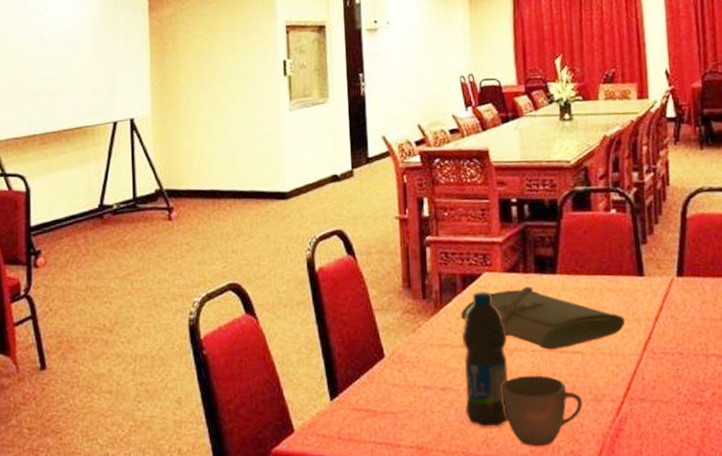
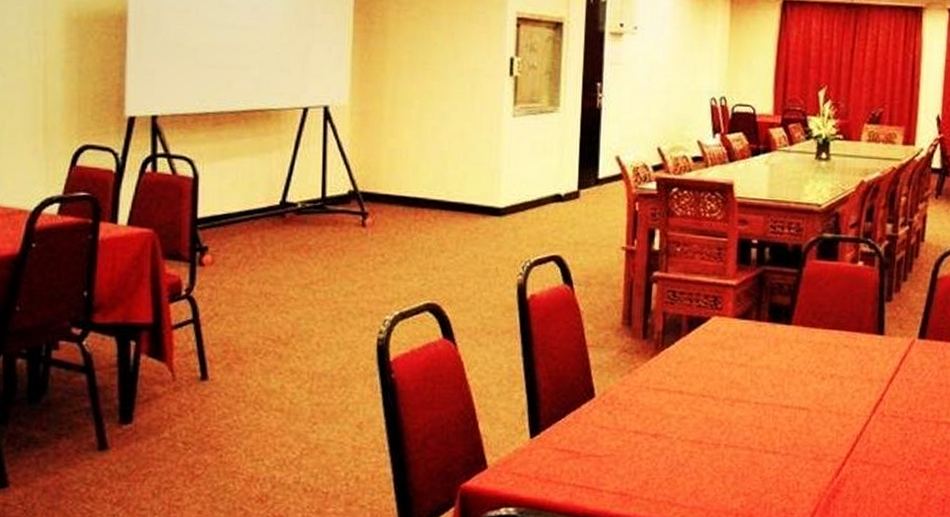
tool roll: present [460,286,625,351] -> none [682,335,858,405]
water bottle: present [462,291,508,427] -> none [677,335,730,478]
cup: present [501,375,583,447] -> none [717,428,802,502]

